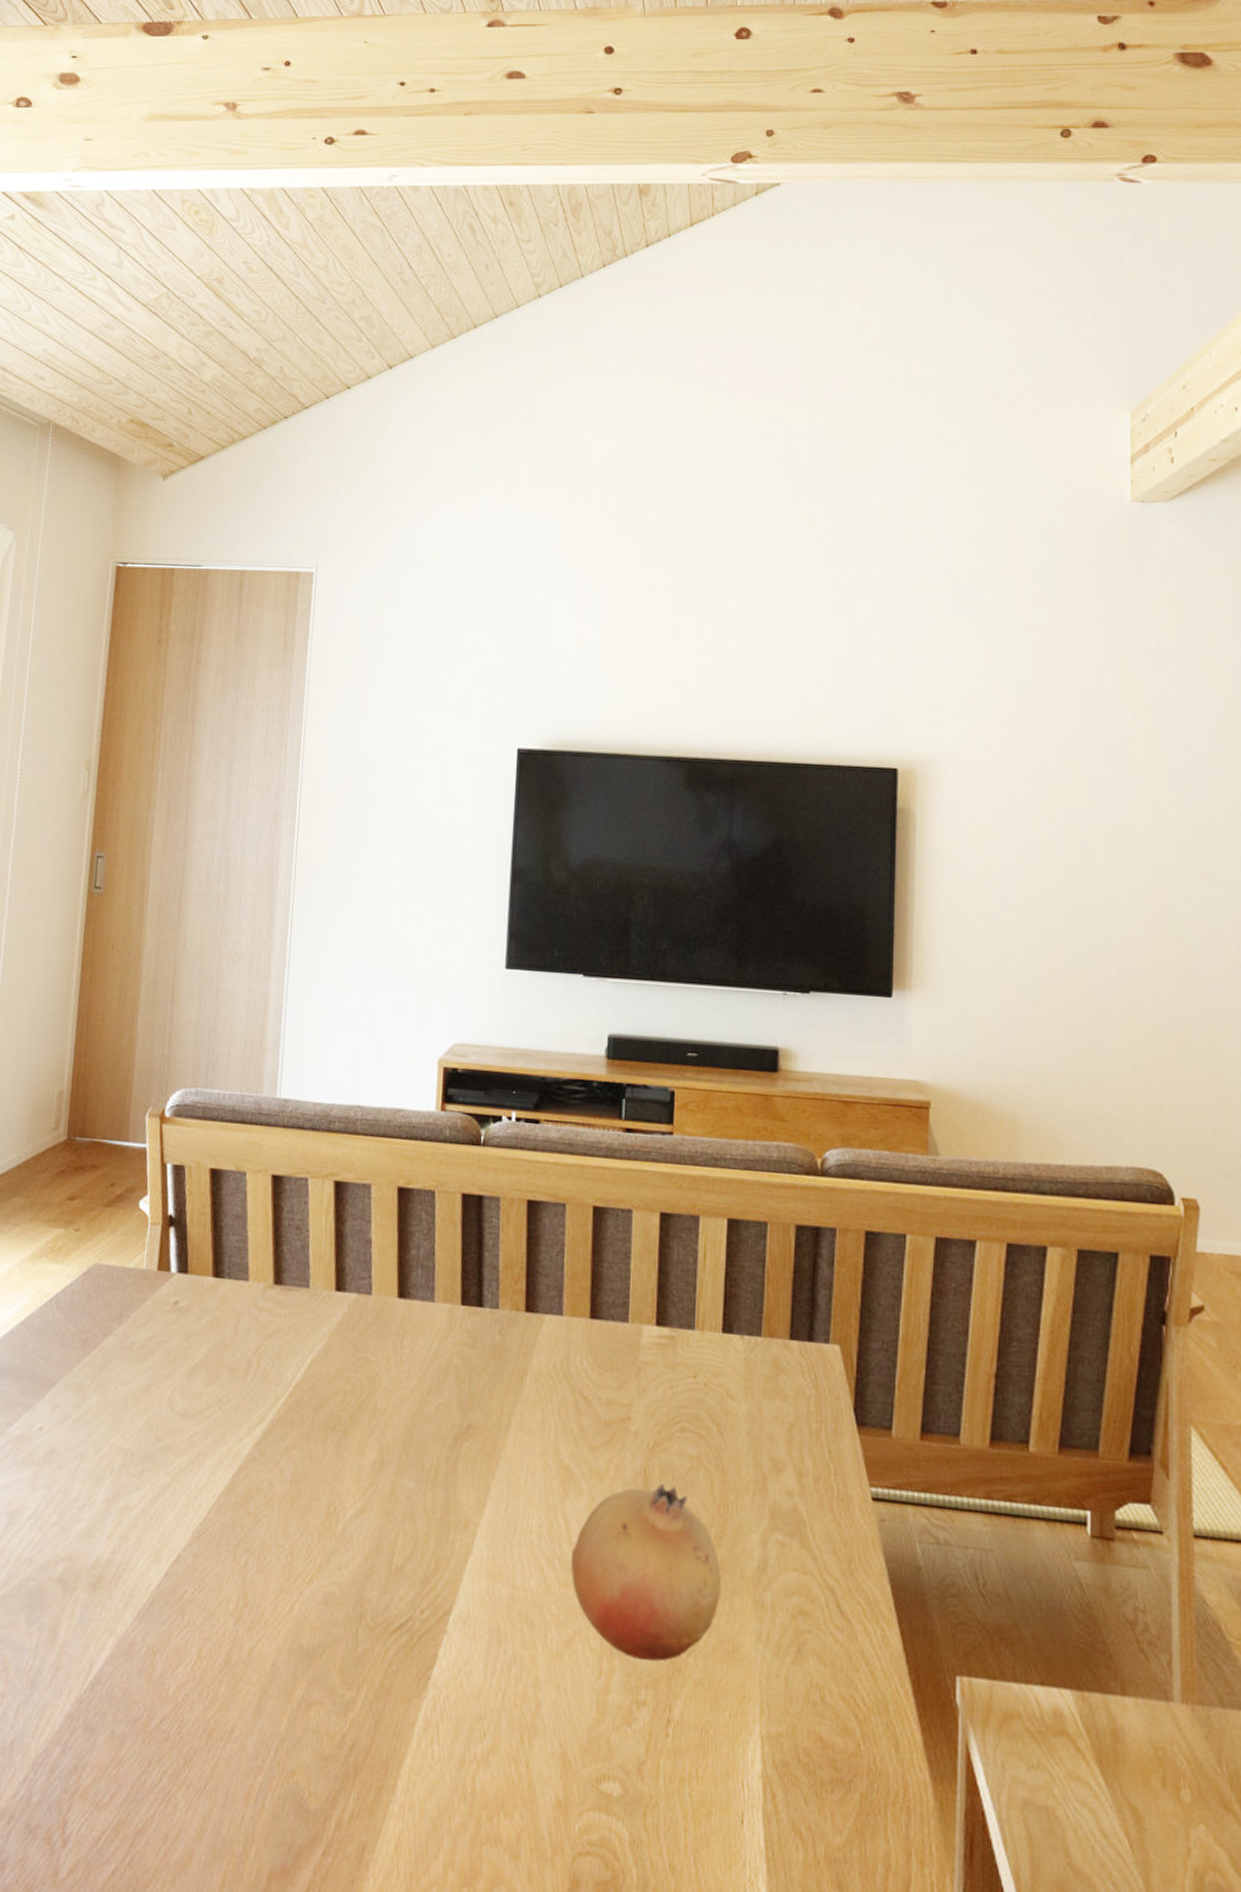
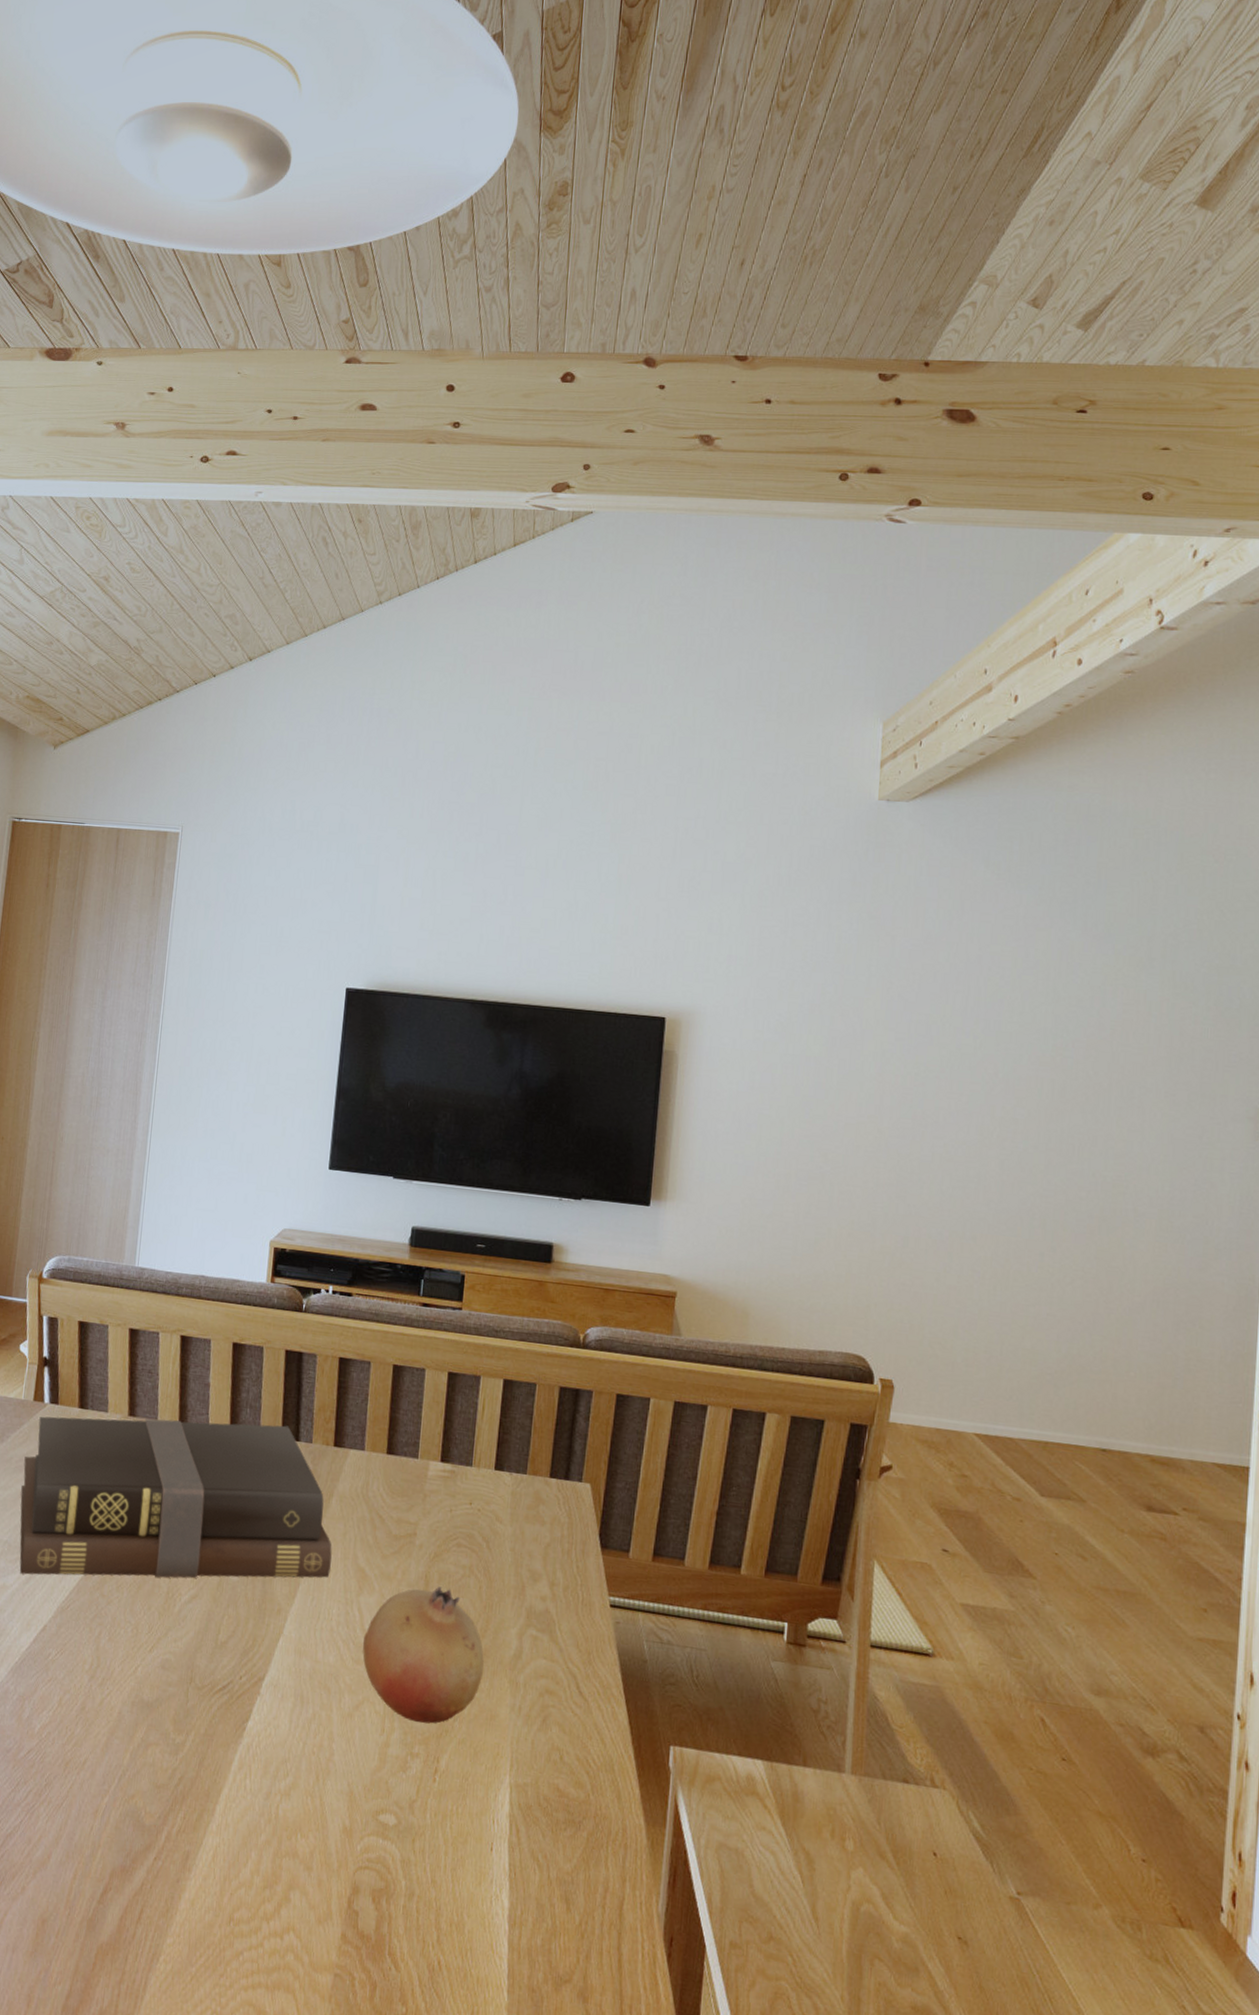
bible: none [144,1286,528,1491] -> present [19,1416,332,1578]

